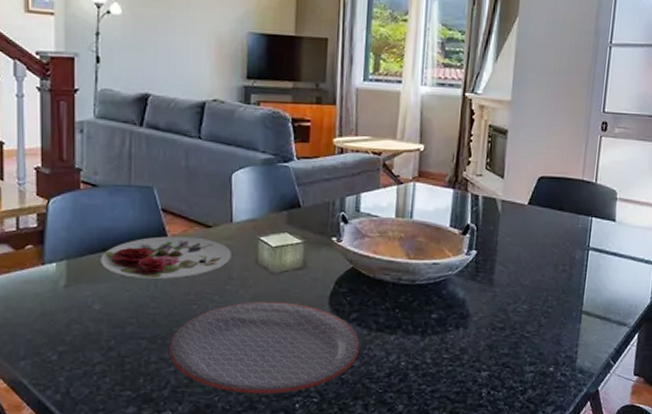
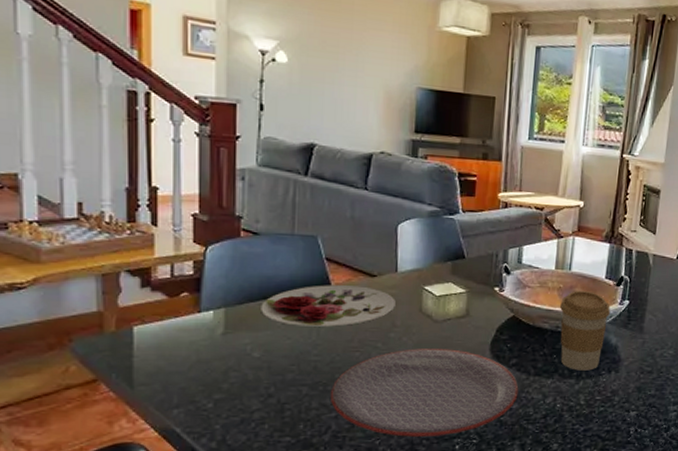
coffee cup: none [402,239,457,326] -> present [560,290,611,371]

